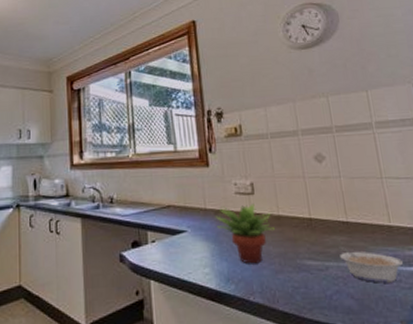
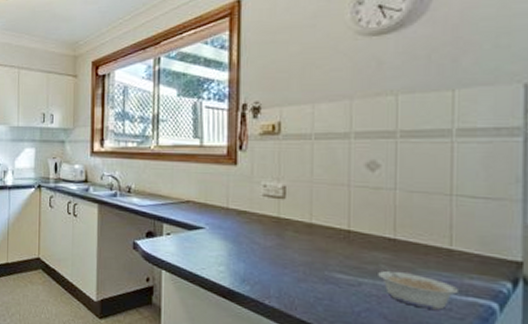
succulent plant: present [215,203,276,264] -> none [237,206,307,269]

